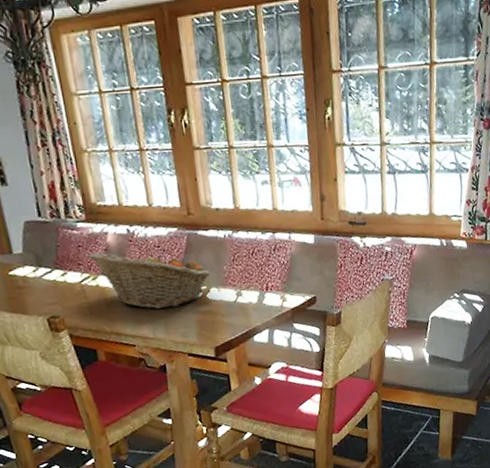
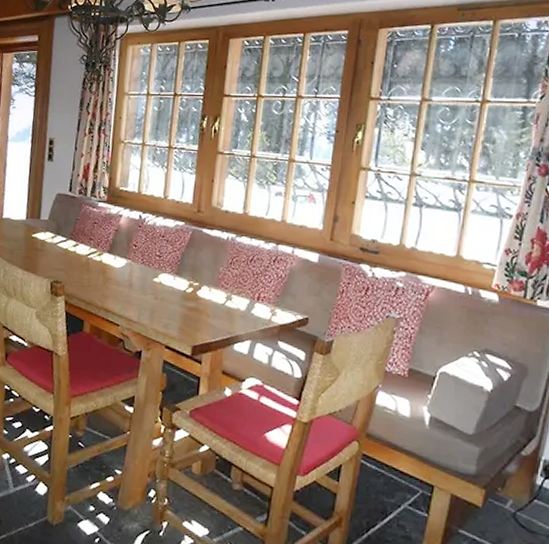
fruit basket: present [88,251,210,310] -> none [100,231,205,297]

